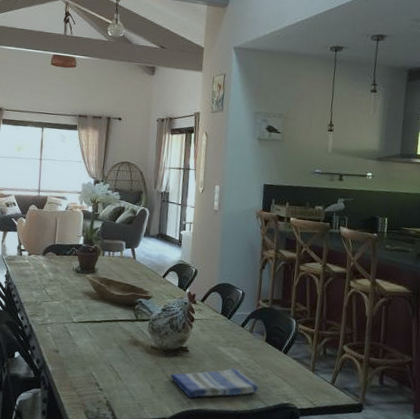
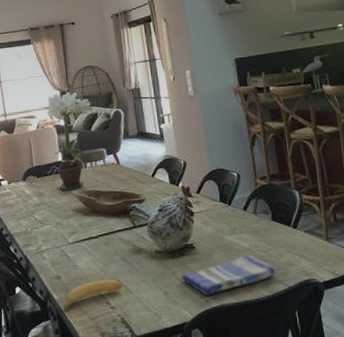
banana: none [55,361,114,384] -> present [63,279,122,312]

